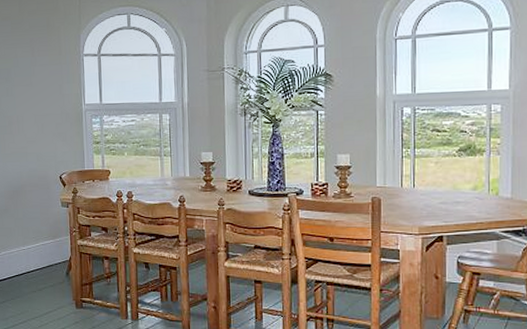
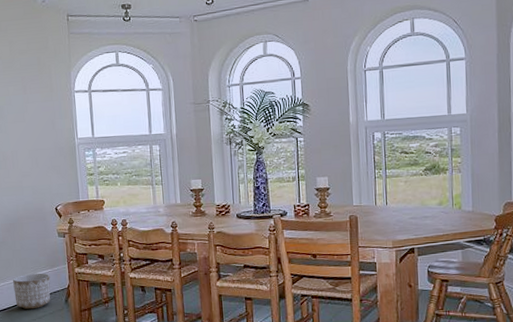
planter: none [14,243,52,280] -> present [13,273,51,309]

